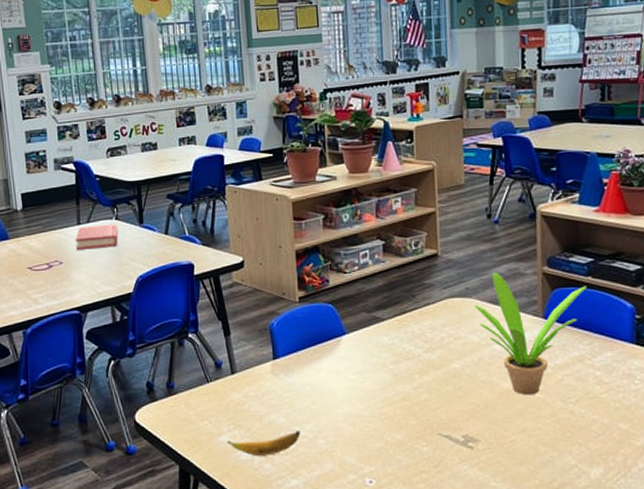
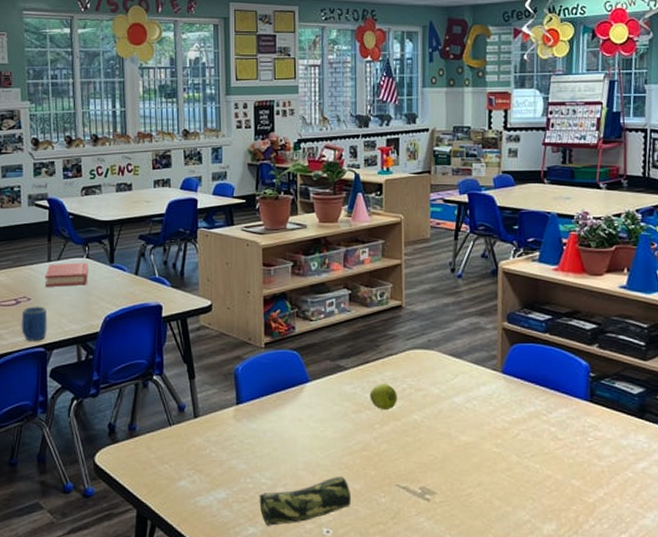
mug: none [54,269,81,304] -> present [21,306,48,341]
banana: present [226,431,301,456] -> none [185,478,260,502]
pencil case: none [300,427,394,478] -> present [259,477,352,526]
apple: none [408,333,436,360] -> present [369,384,397,411]
potted plant: present [474,271,587,395] -> none [436,325,544,449]

